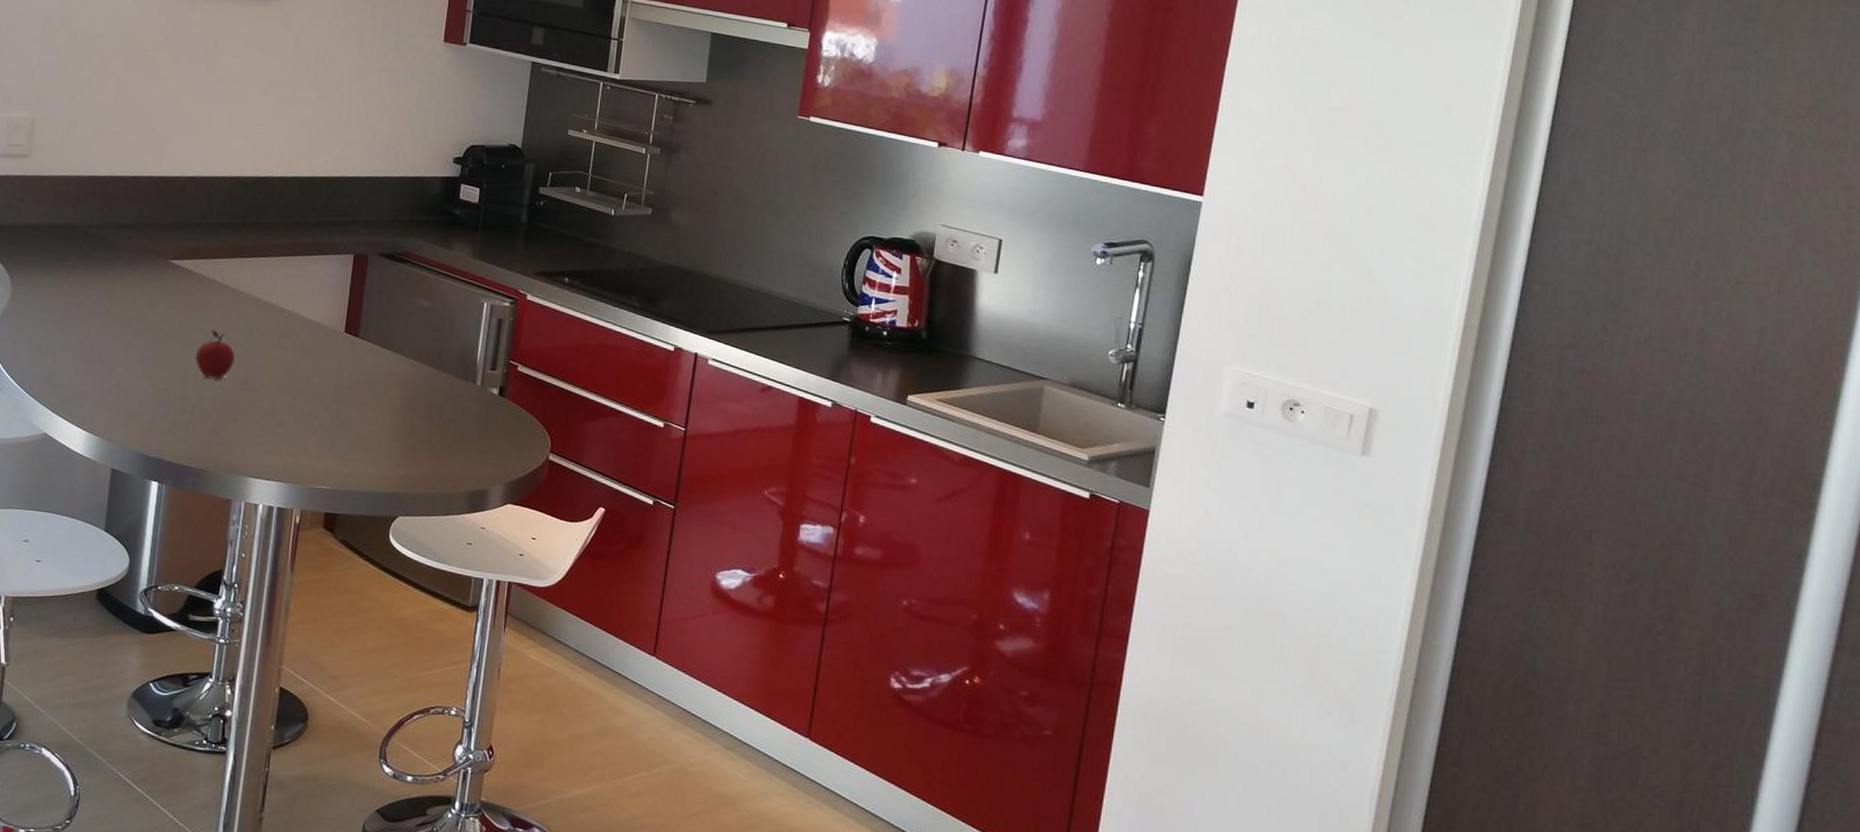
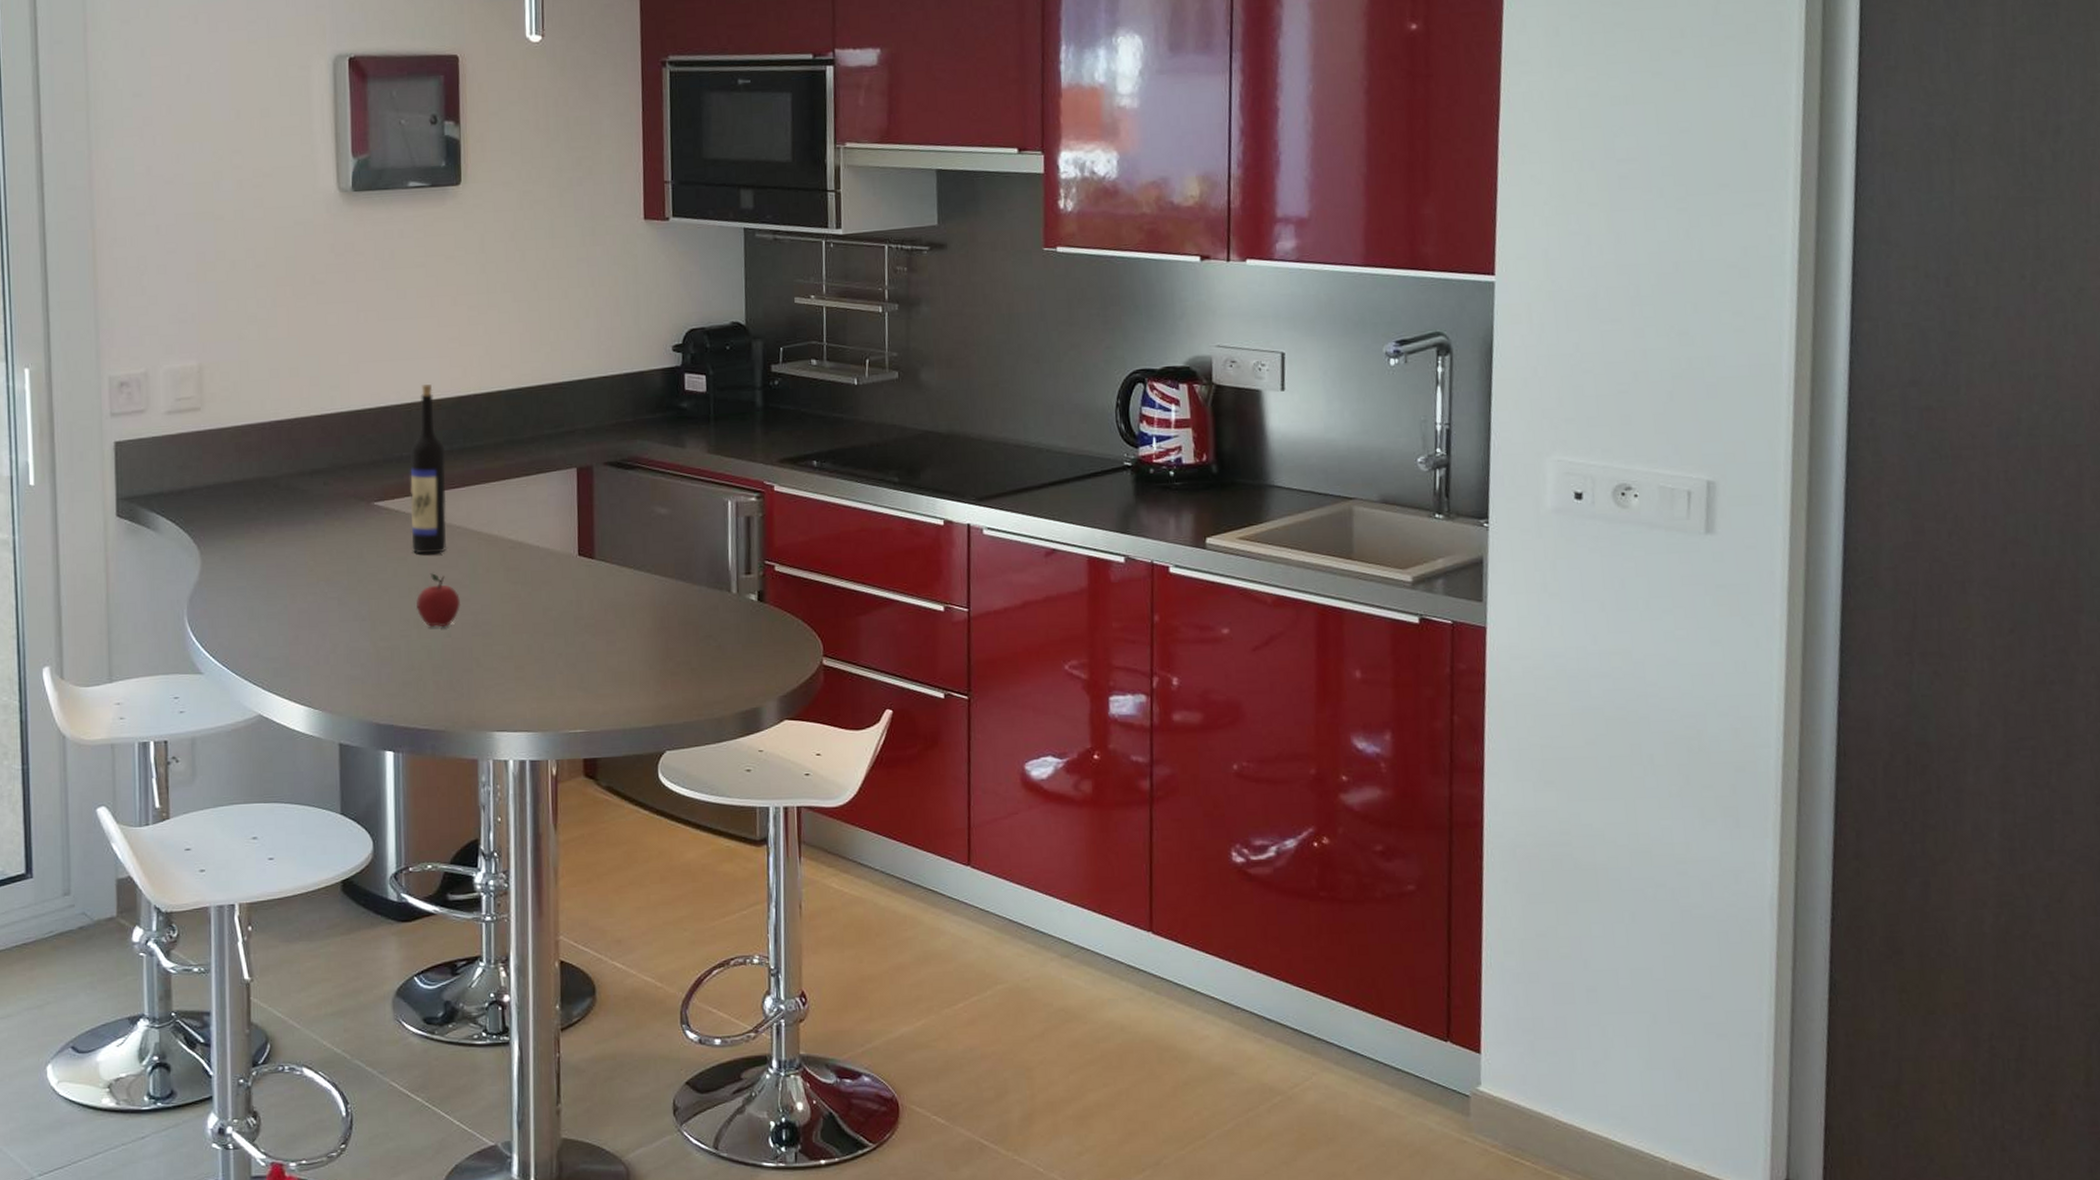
wine bottle: none [198,162,239,313] -> present [409,384,447,554]

